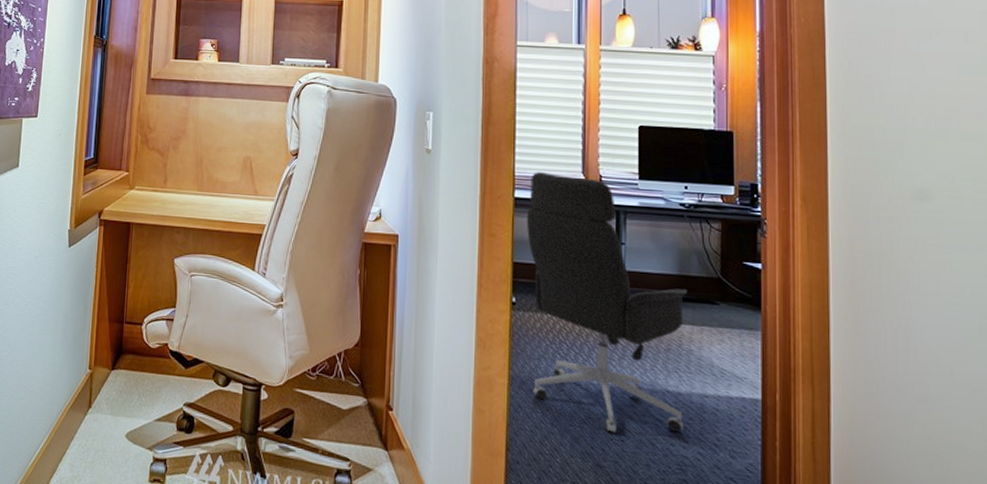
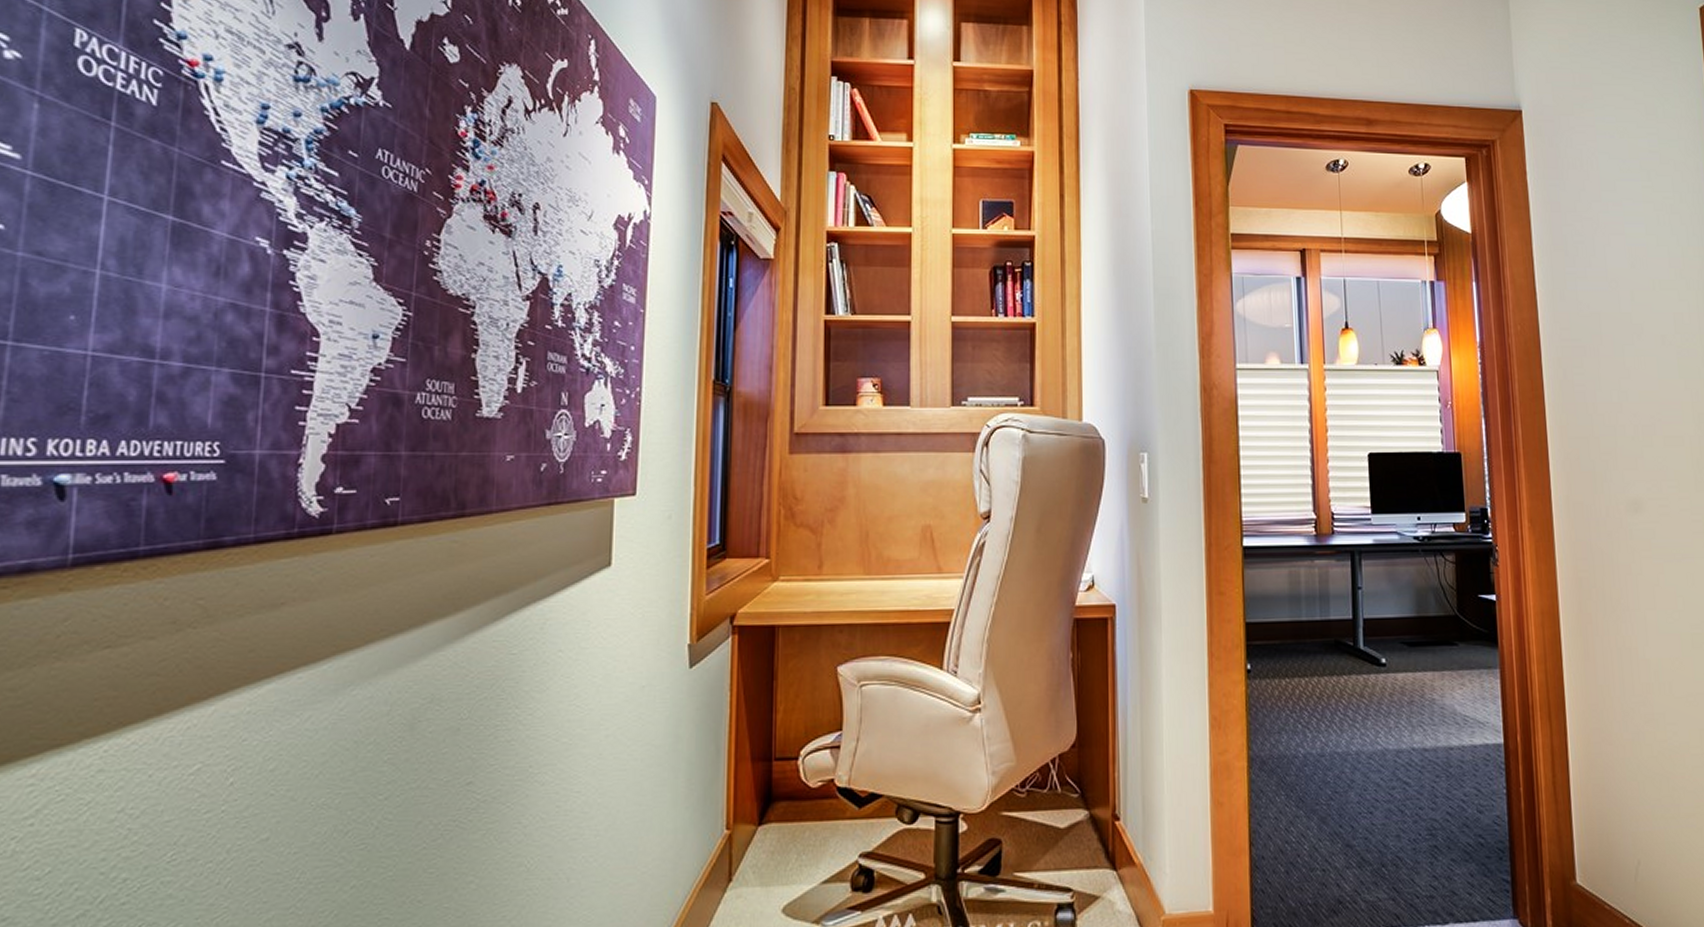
office chair: present [527,172,687,434] -> none [1258,514,1431,807]

